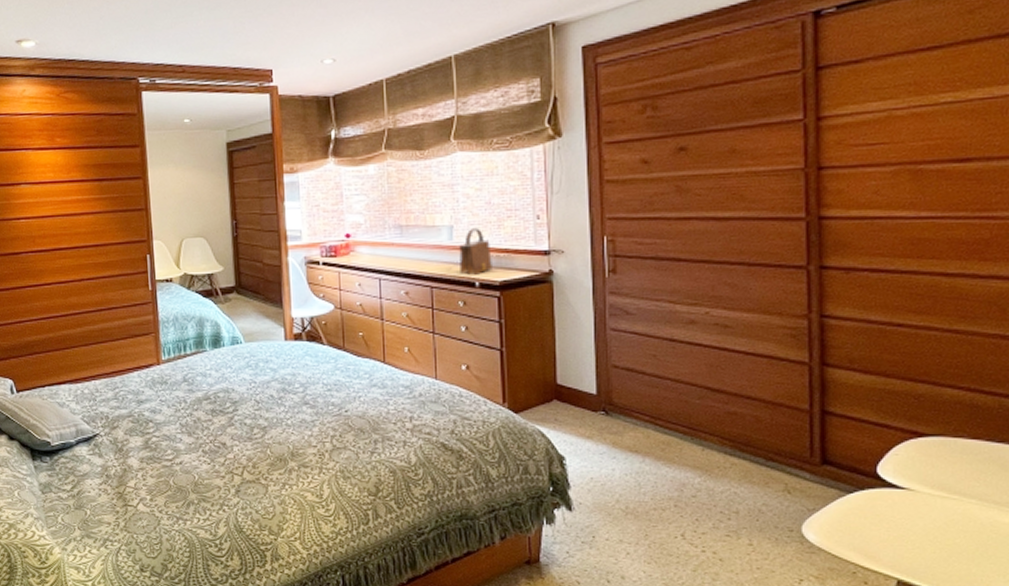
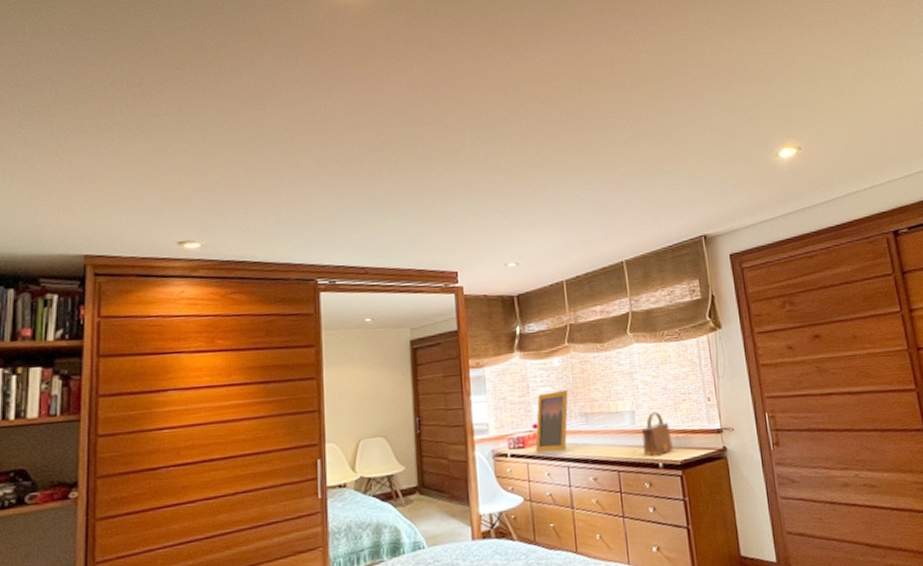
picture frame: none [347,199,383,263] -> present [535,389,568,453]

